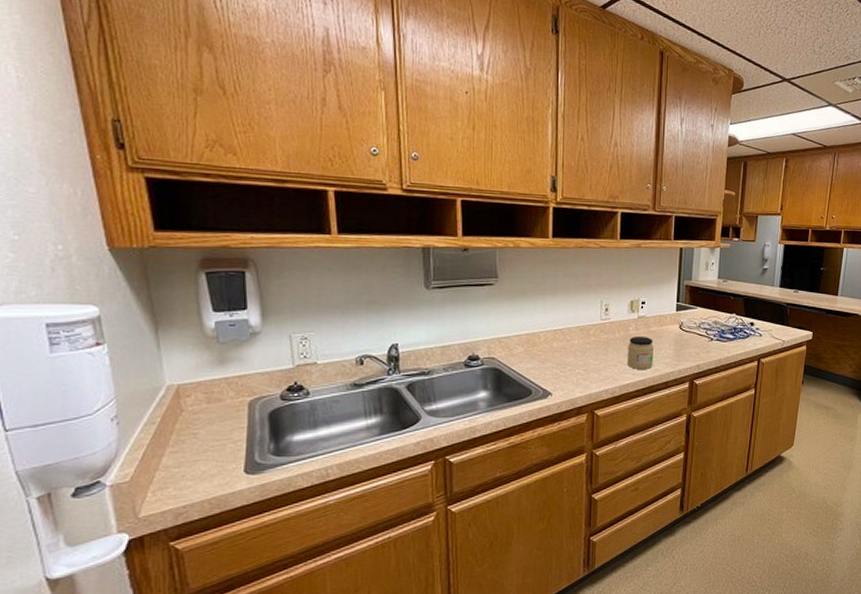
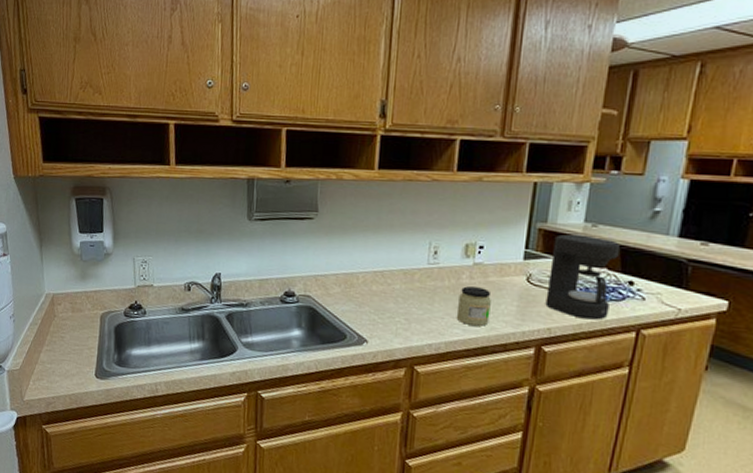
coffee maker: none [694,288,743,355] -> present [545,234,620,320]

